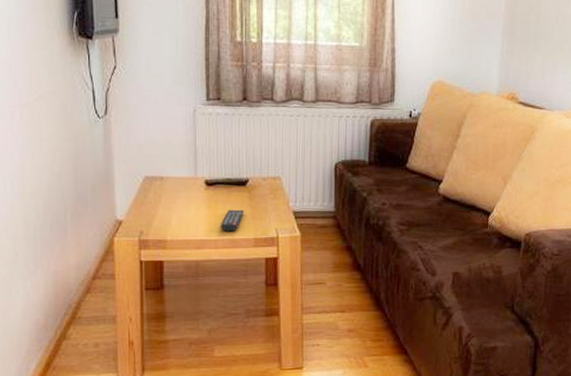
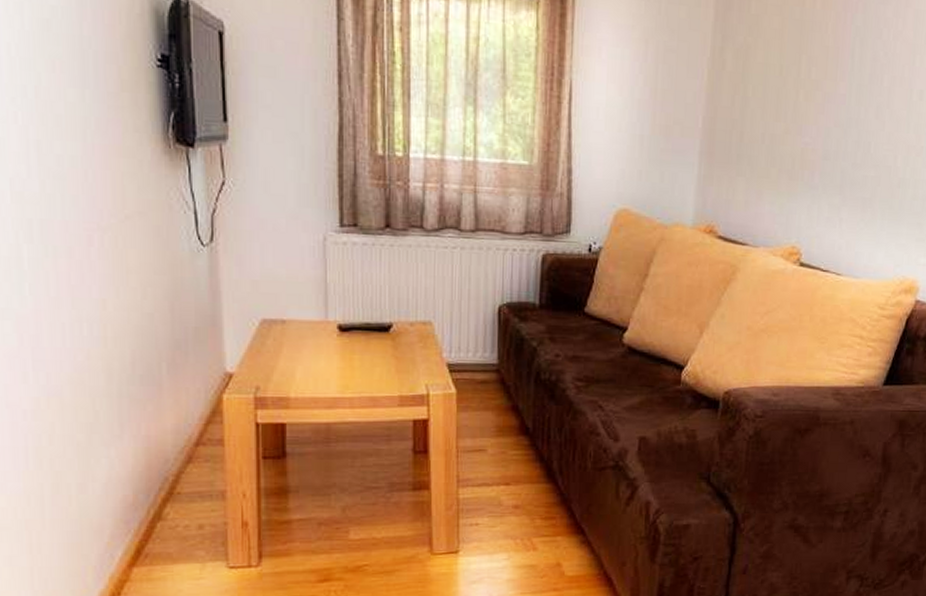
remote control: present [220,209,244,232] -> none [356,360,387,388]

